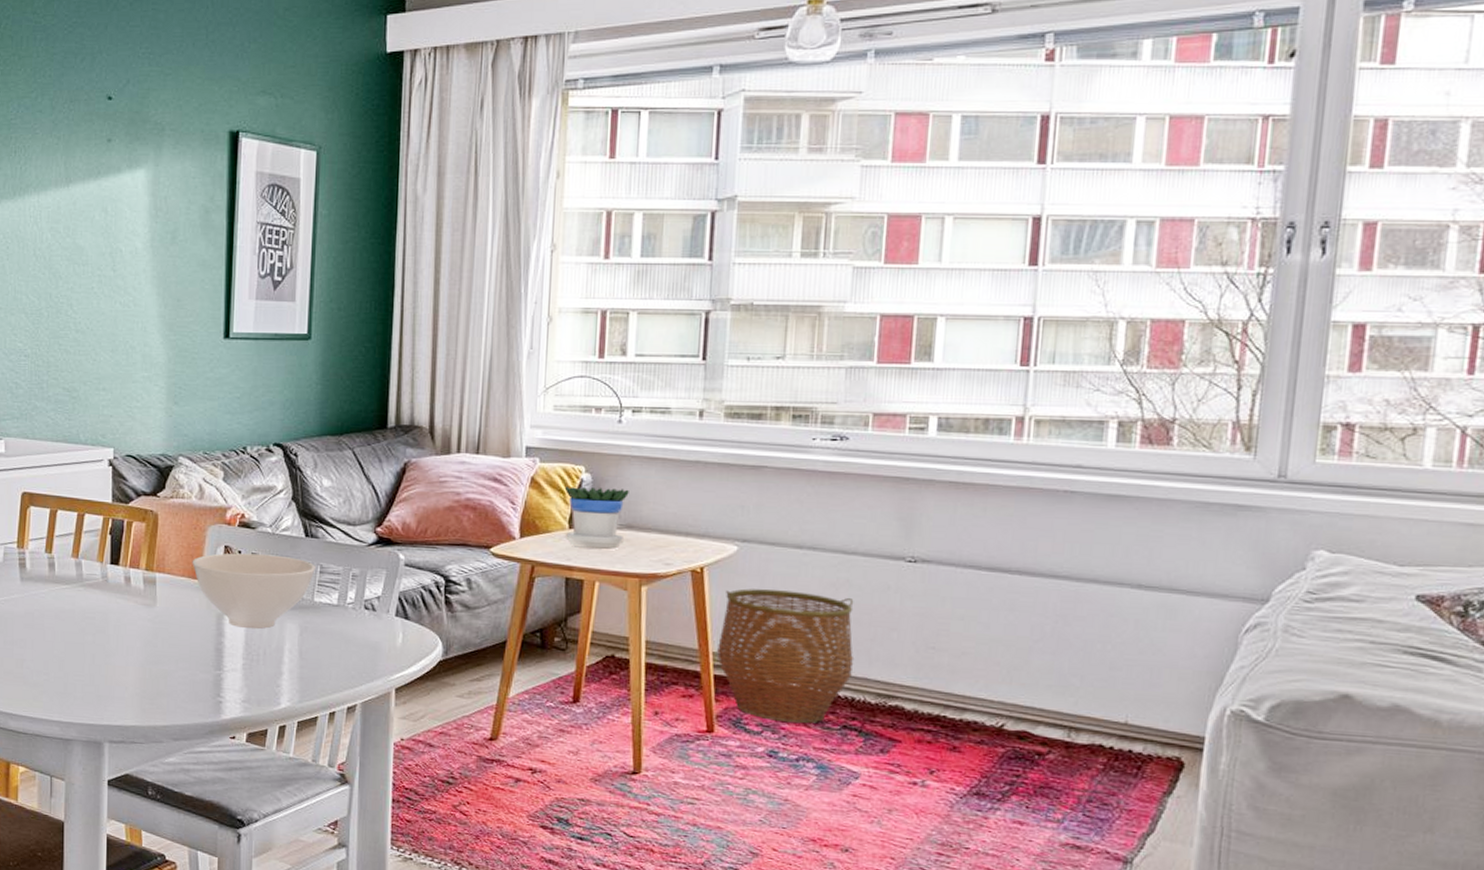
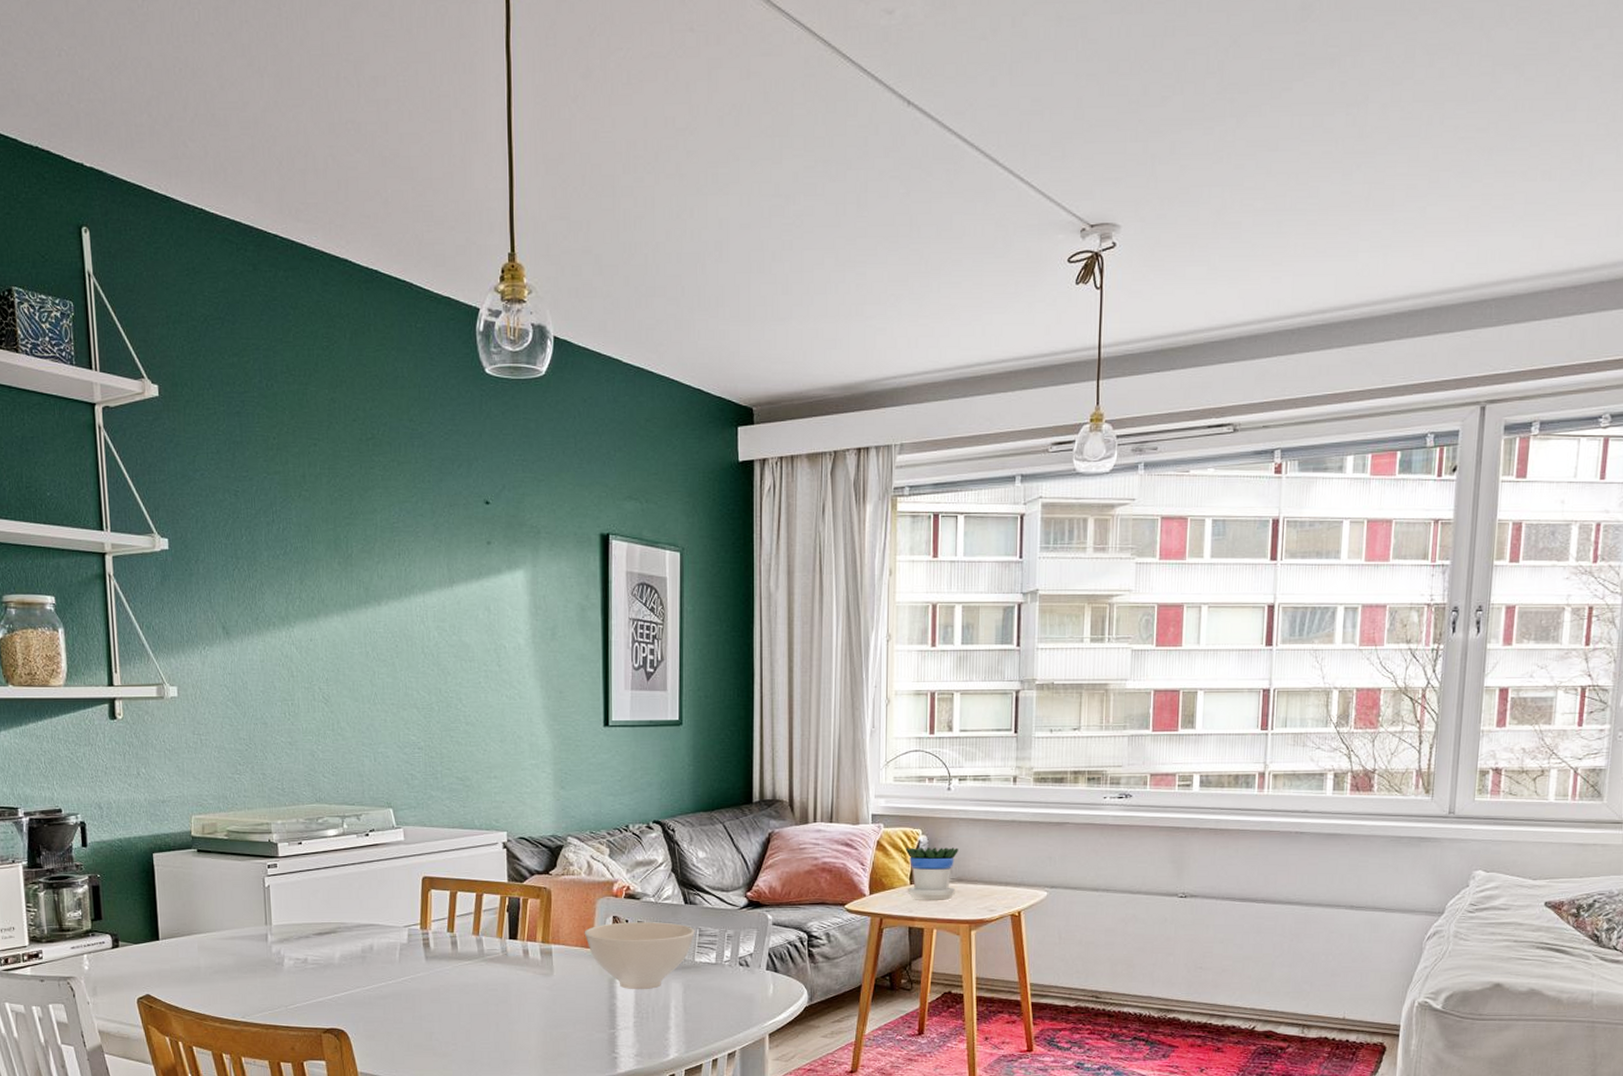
basket: present [716,588,855,724] -> none [1032,927,1141,1038]

